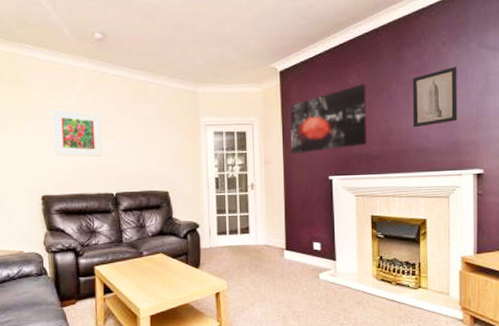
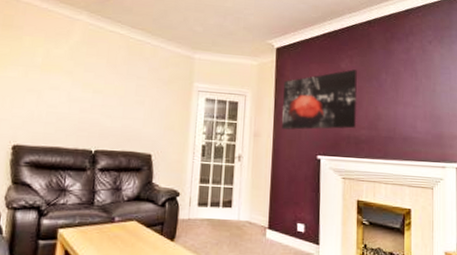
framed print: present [52,109,102,157] -> none [35,57,91,110]
wall art: present [412,66,457,128] -> none [400,63,442,117]

